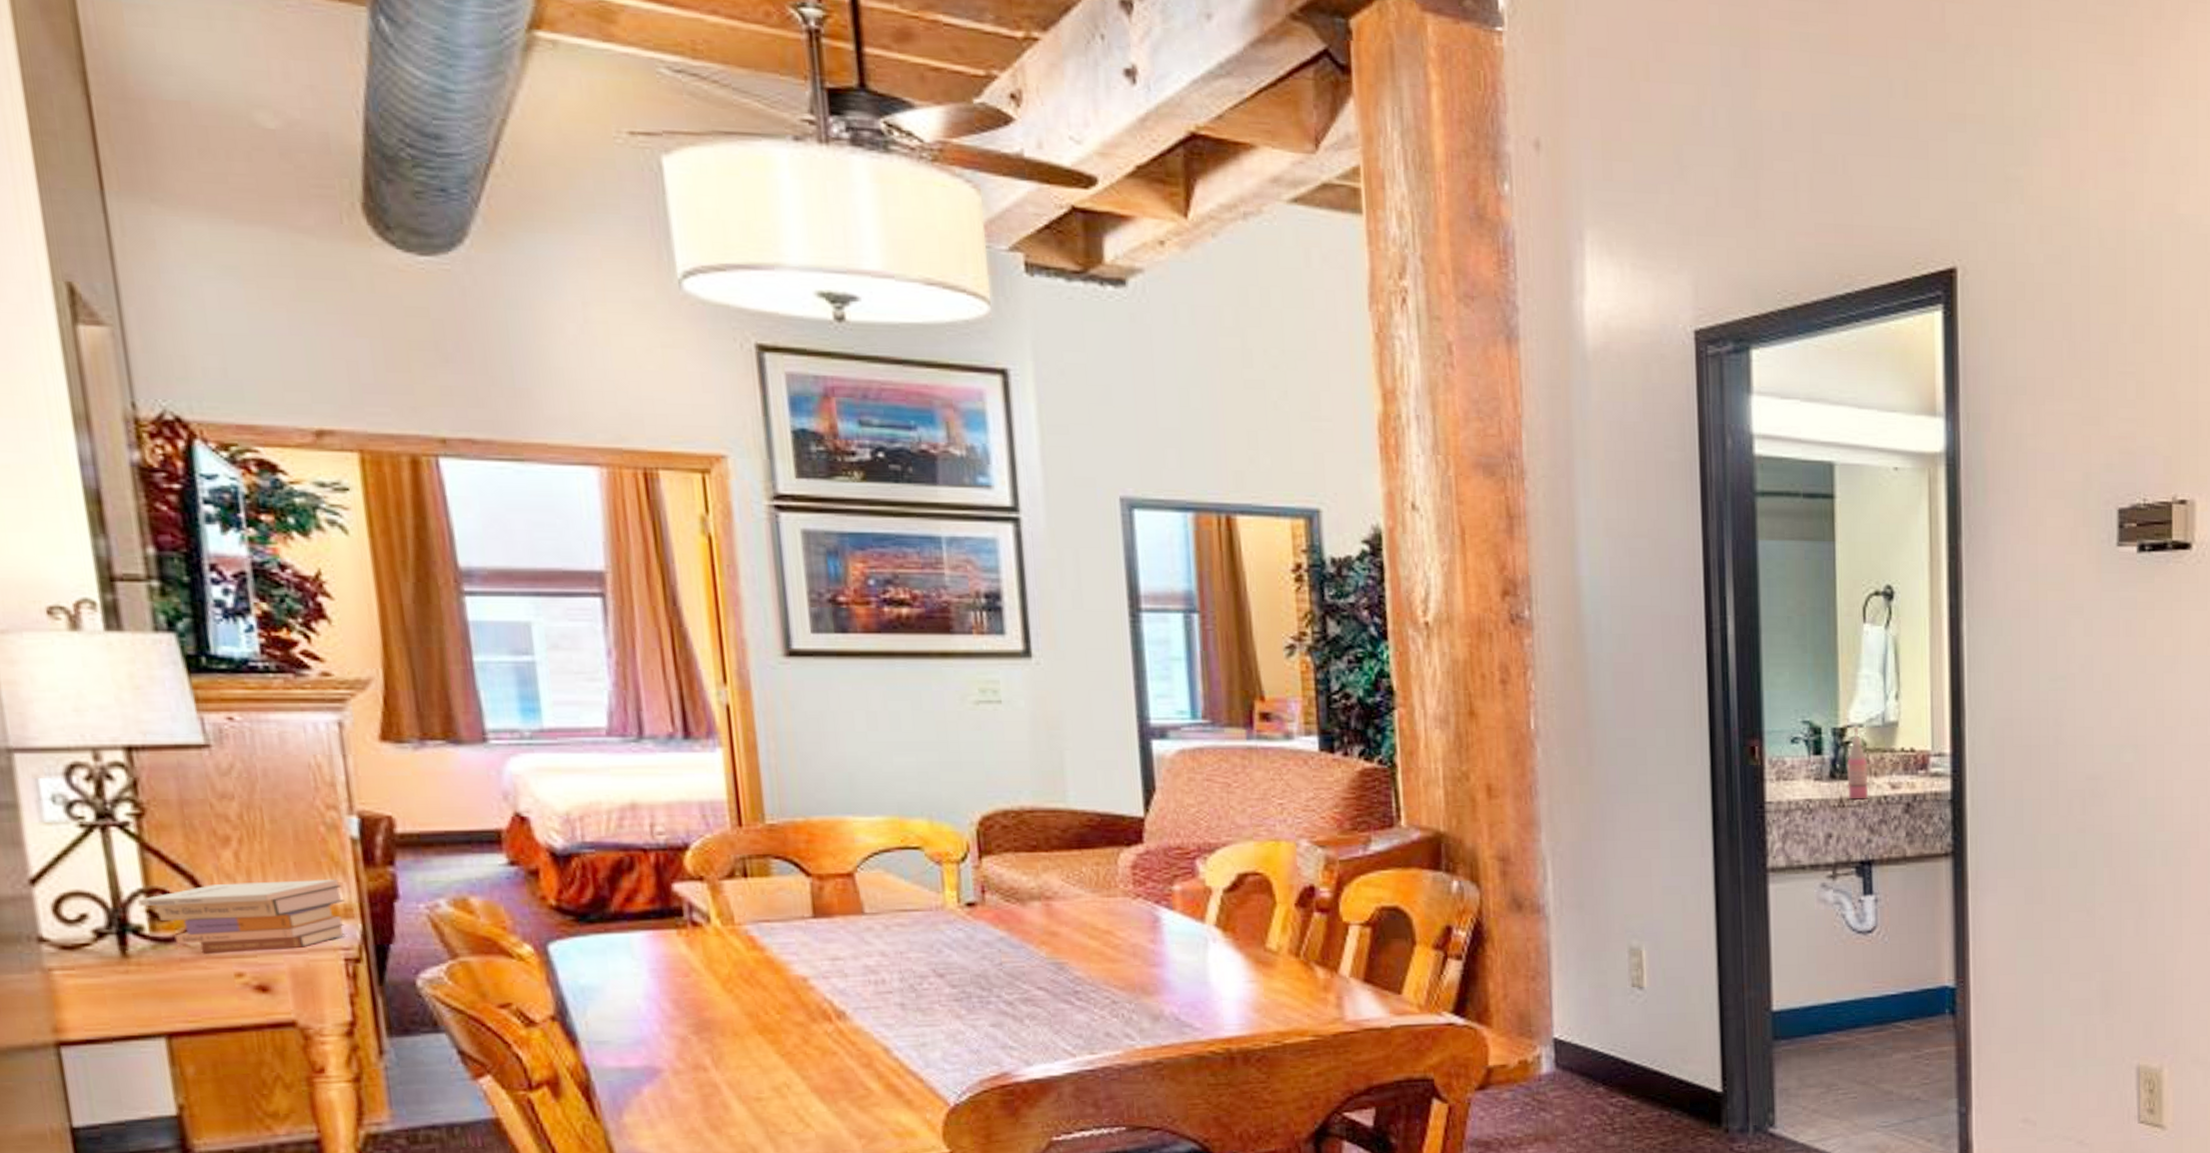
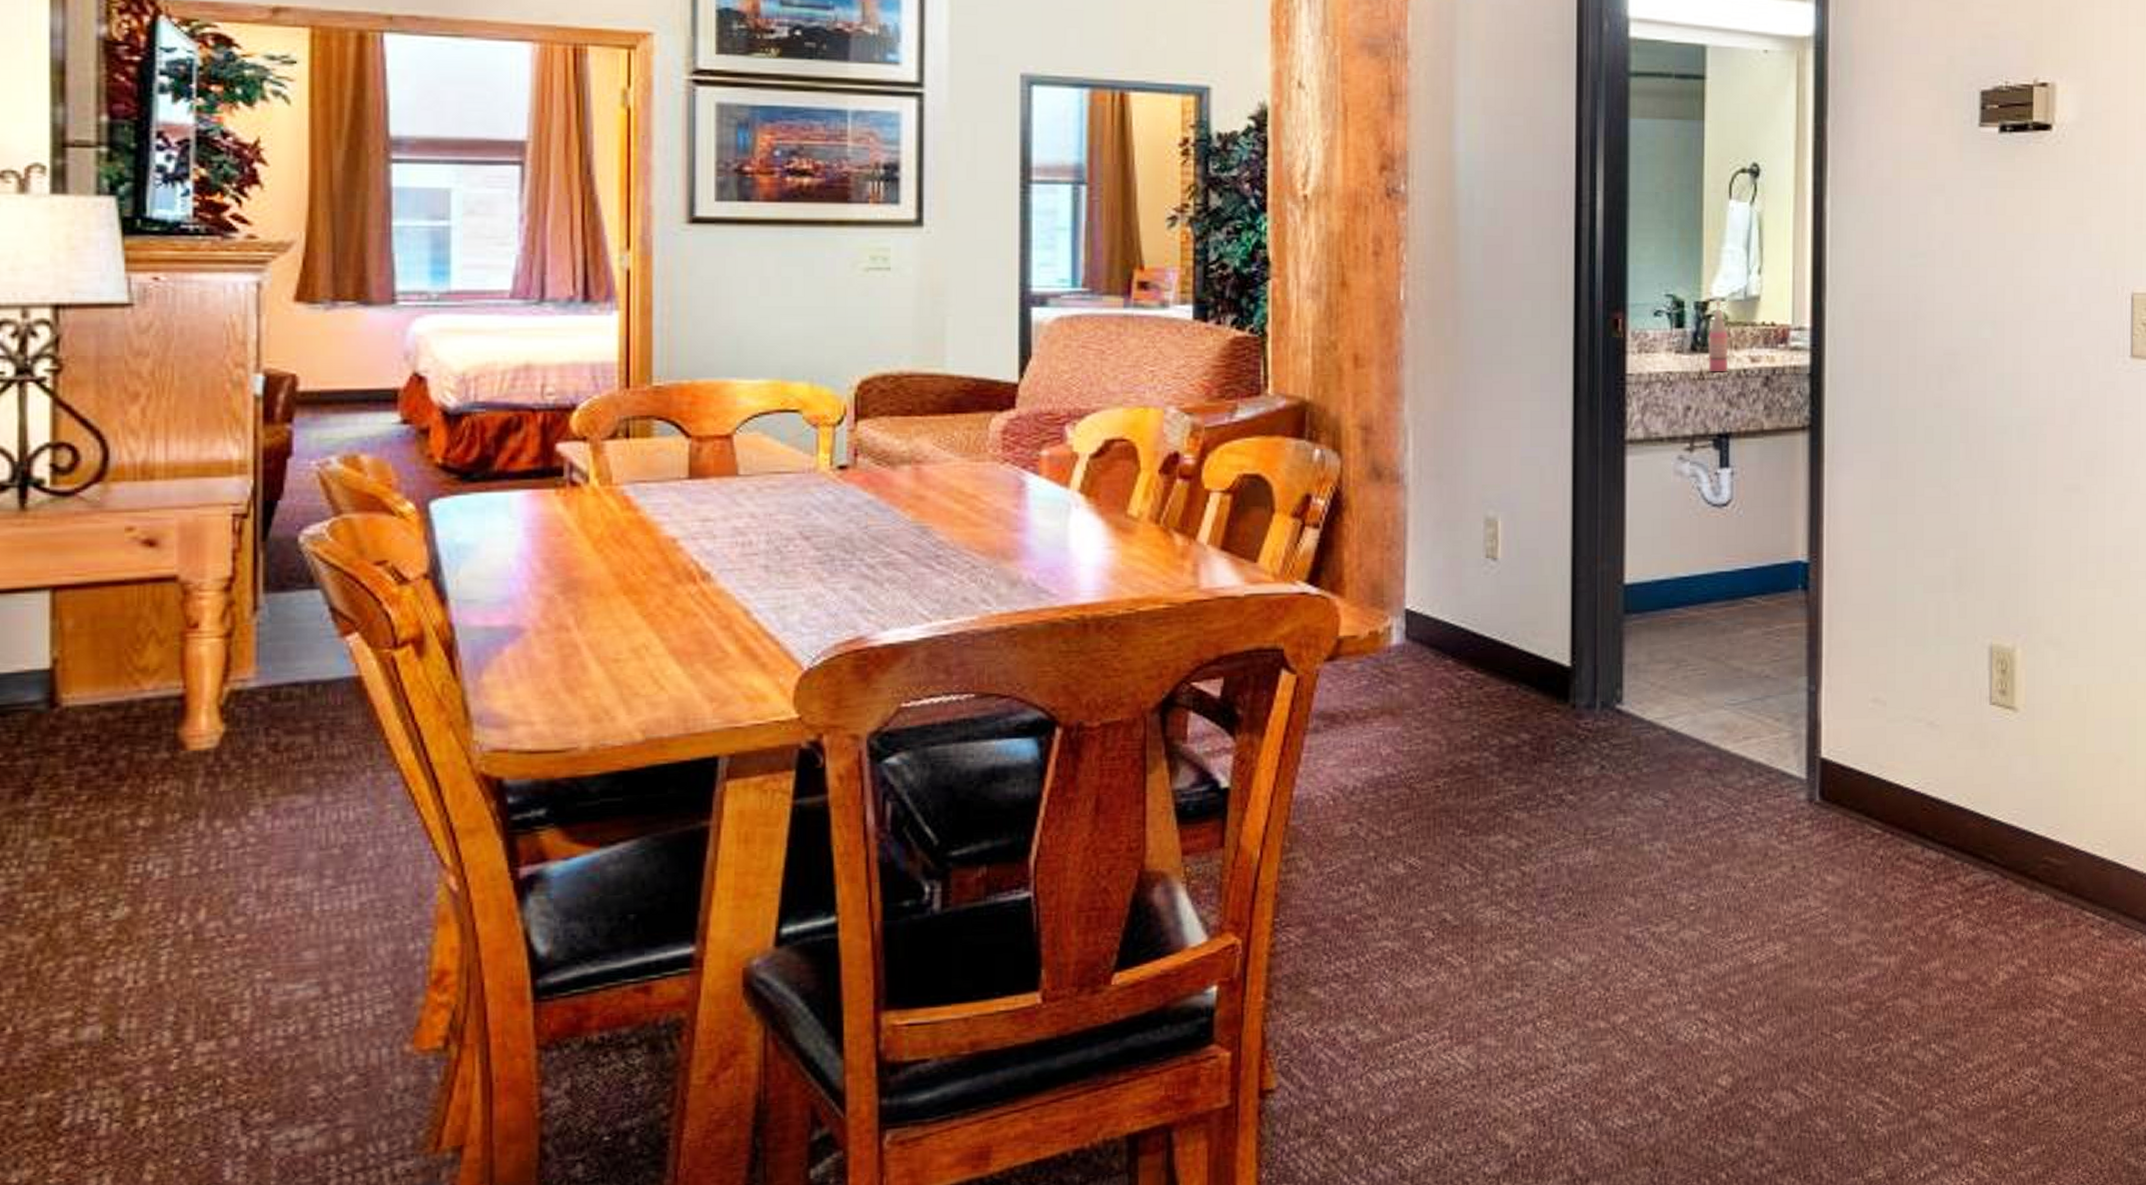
books: present [138,880,347,954] -> none [43,436,240,508]

